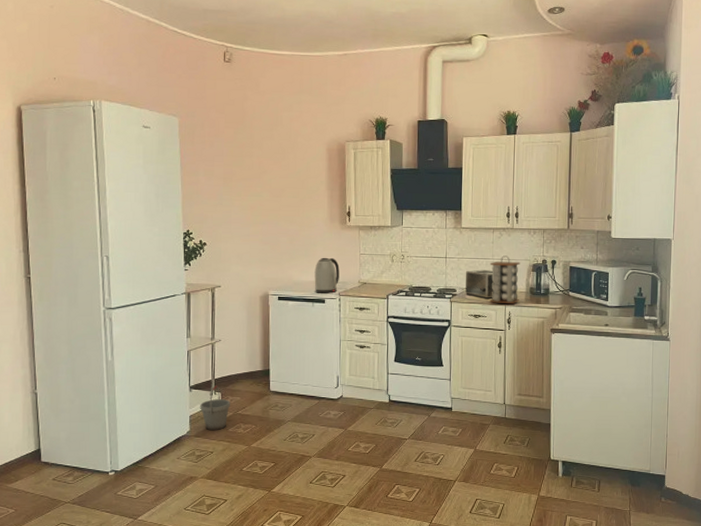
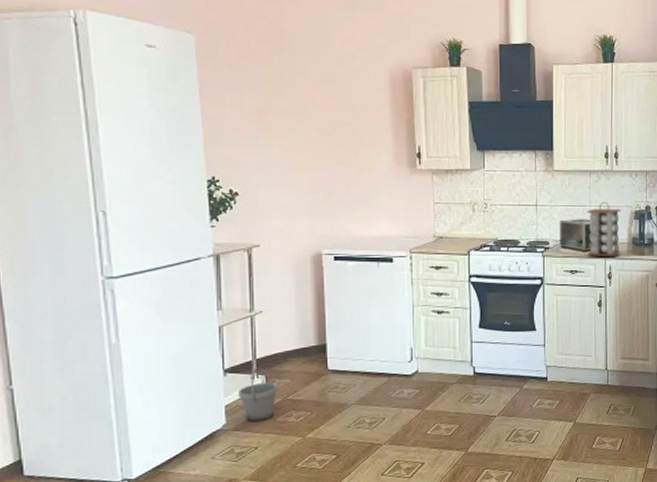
kettle: present [314,257,340,293] -> none [378,207,410,251]

